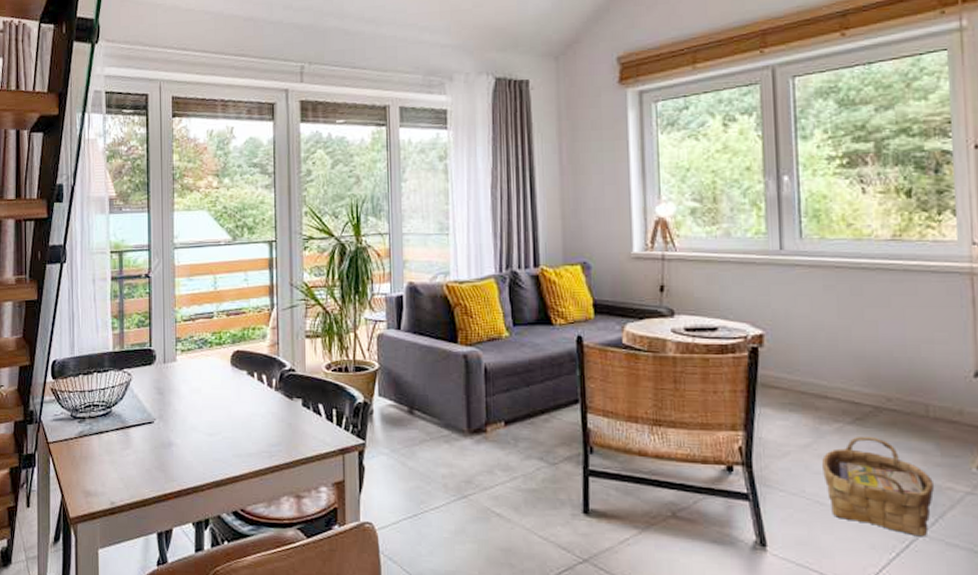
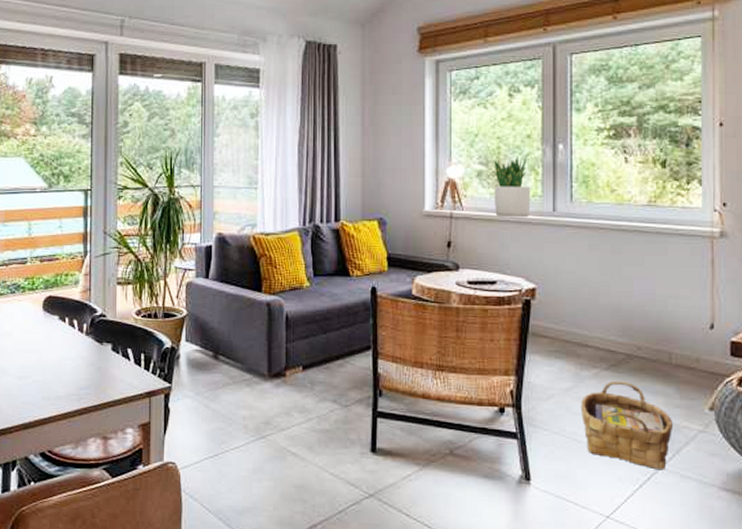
planter: none [709,190,754,258] -> present [494,156,531,218]

